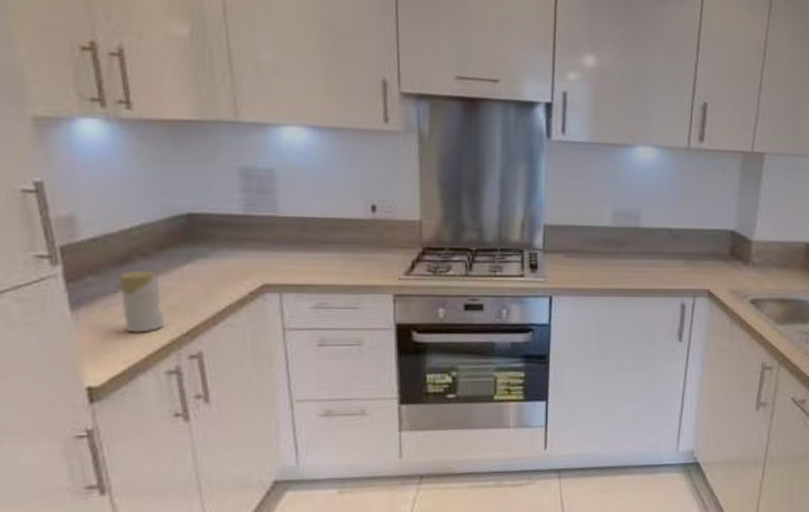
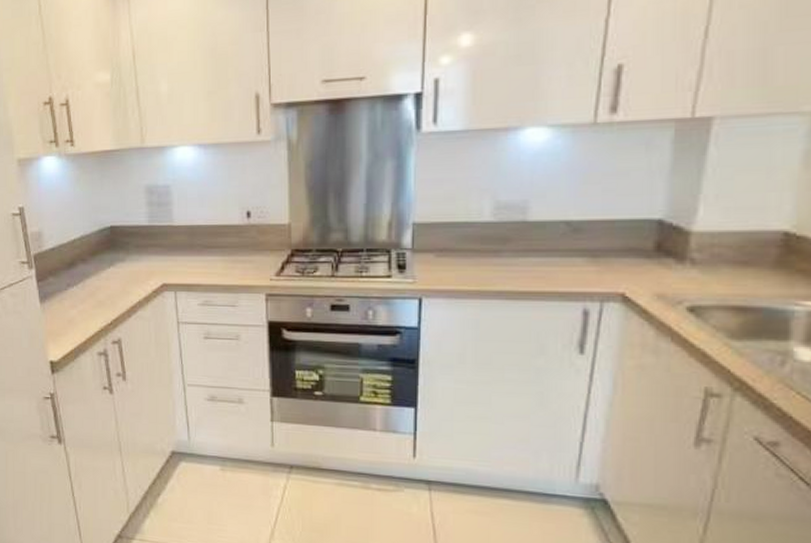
candle: present [119,270,163,333] -> none [68,272,96,321]

